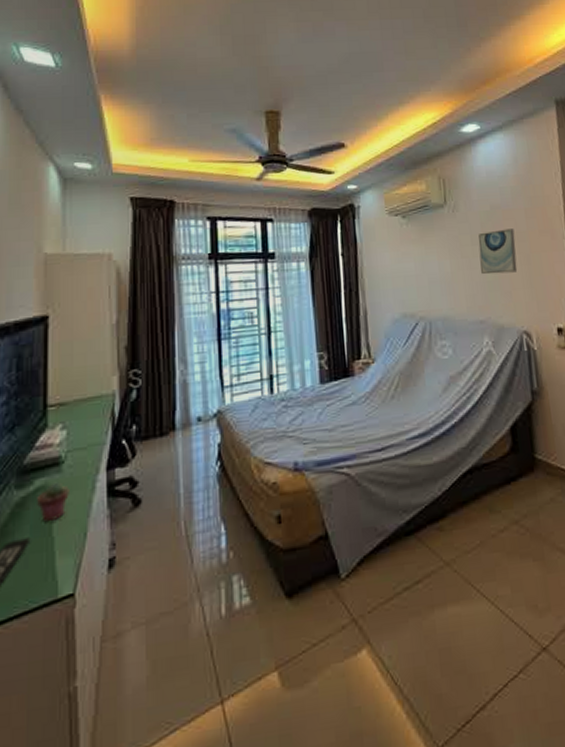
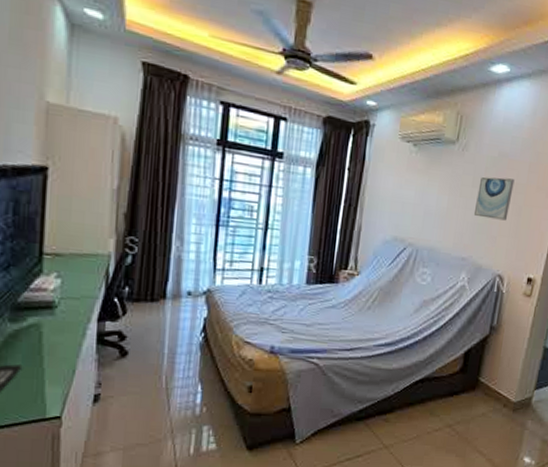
potted succulent: present [37,481,69,523] -> none [30,323,61,356]

